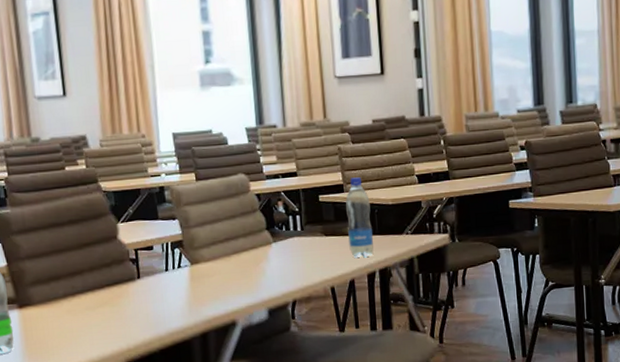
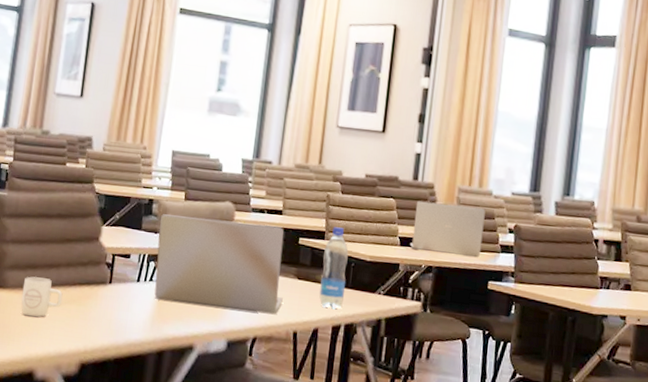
mug: none [49,287,94,328] -> present [21,276,63,317]
laptop: none [175,189,315,285] -> present [154,214,284,315]
laptop: none [427,131,498,184] -> present [409,201,486,257]

